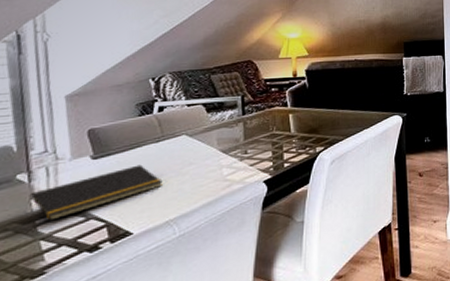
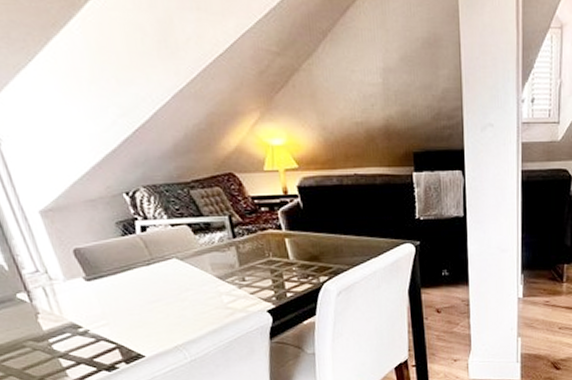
notepad: present [28,164,163,221] -> none [36,288,164,340]

